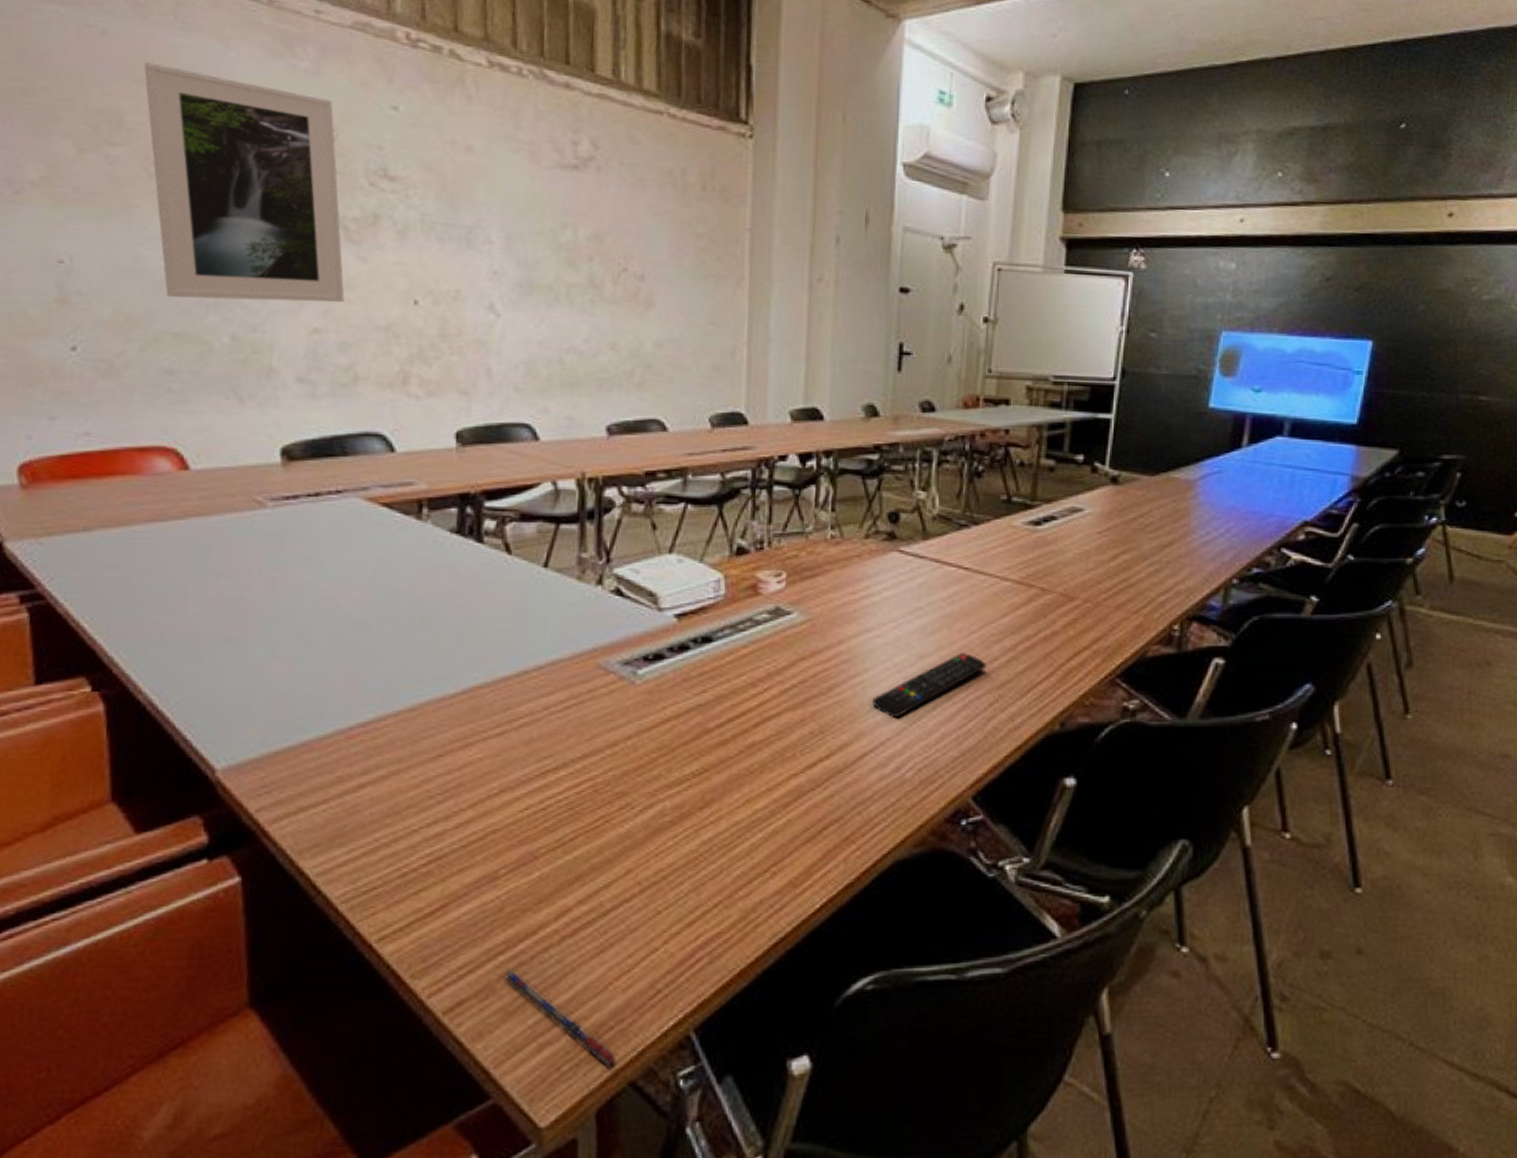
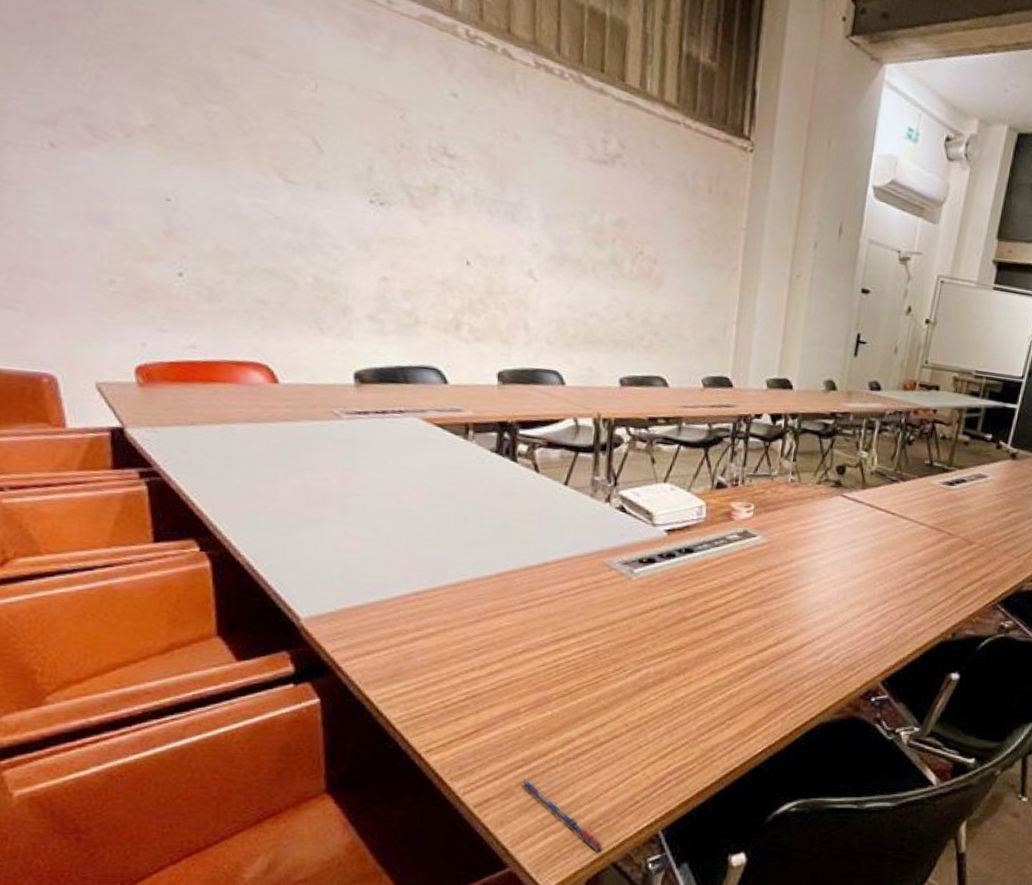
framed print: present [143,62,345,303] -> none [237,31,409,257]
remote control: present [872,652,987,717] -> none [812,575,902,620]

